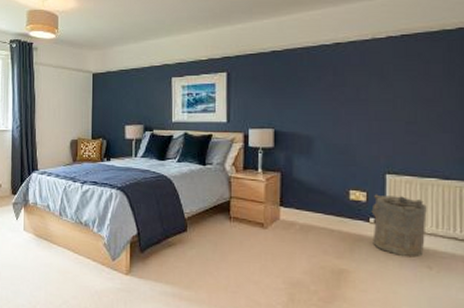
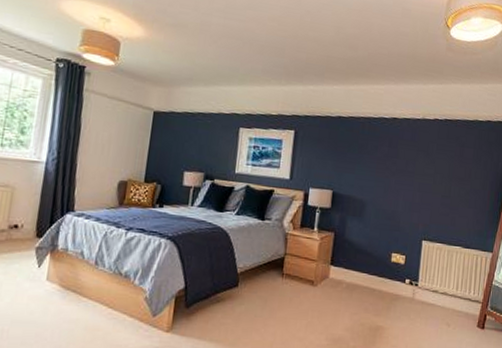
laundry hamper: present [371,194,427,258] -> none [406,258,451,316]

